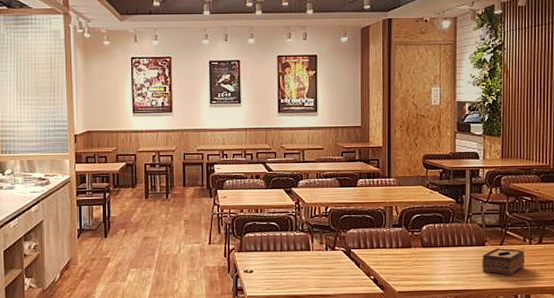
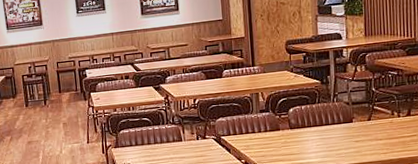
tissue box: present [482,248,524,276] -> none [350,123,394,149]

